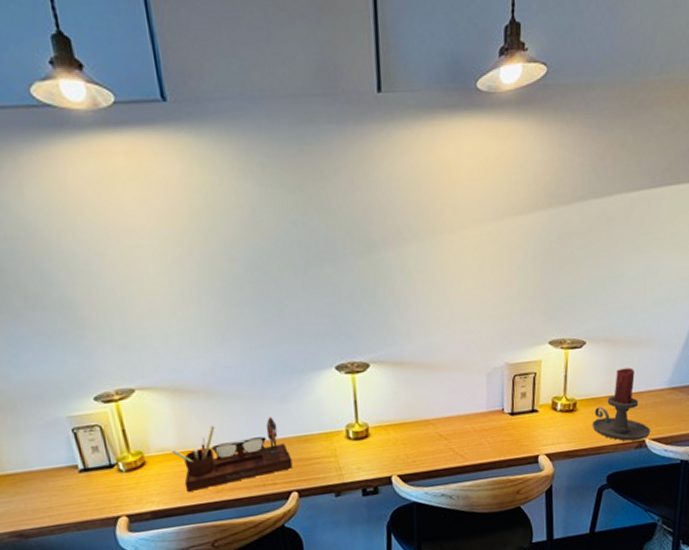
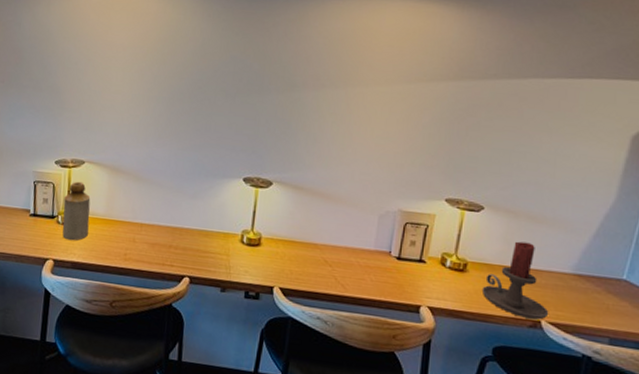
bottle: none [119,415,163,489] -> present [62,181,91,241]
desk organizer: present [171,417,293,492] -> none [99,203,191,256]

